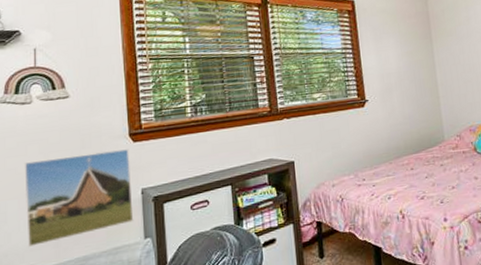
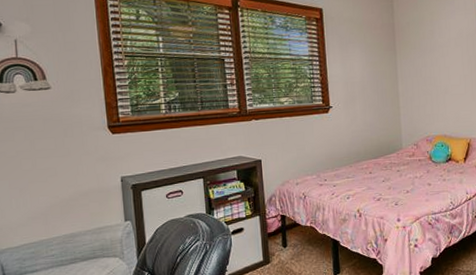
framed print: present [24,149,134,247] -> none [12,140,115,222]

